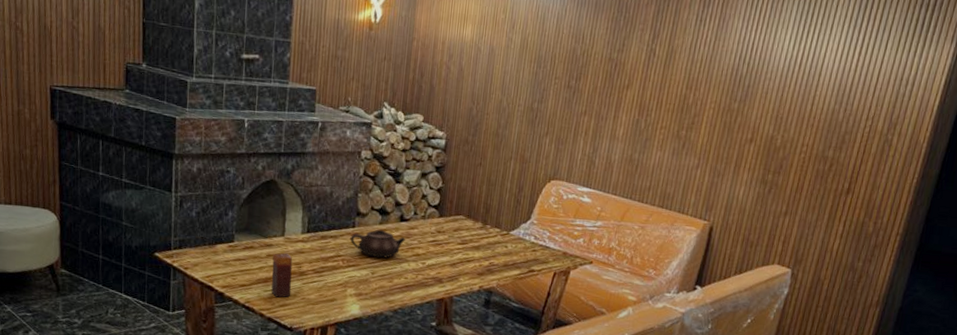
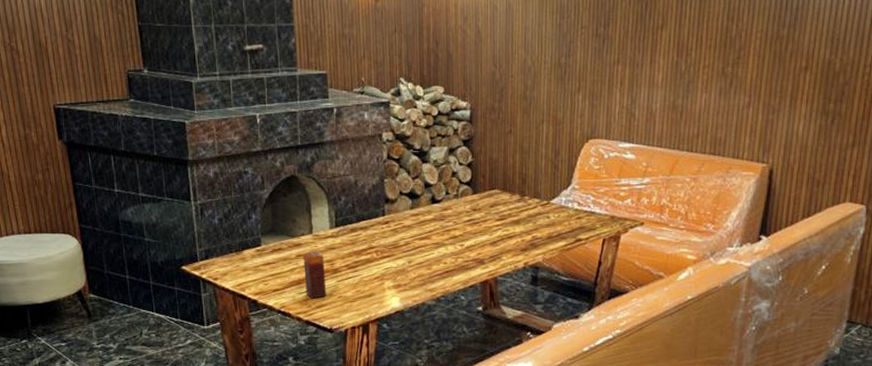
teapot: present [350,229,405,258] -> none [381,214,440,244]

